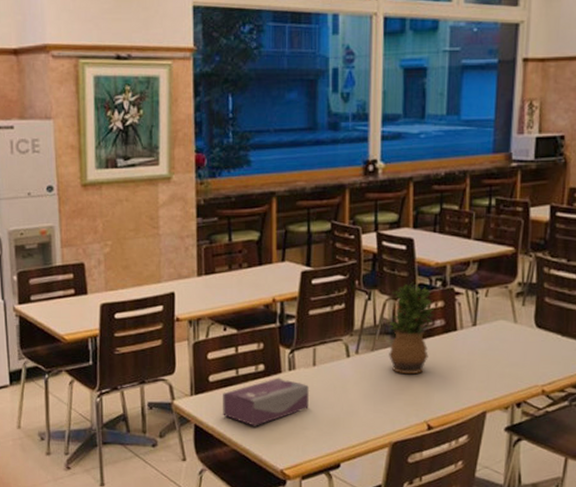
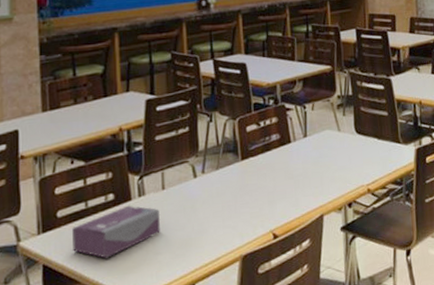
potted plant: present [389,283,434,375] -> none [231,103,270,188]

